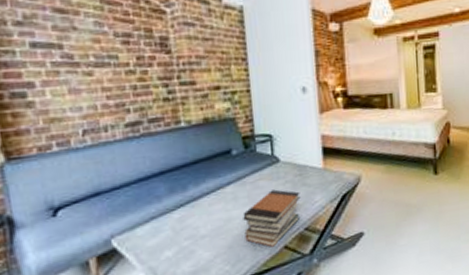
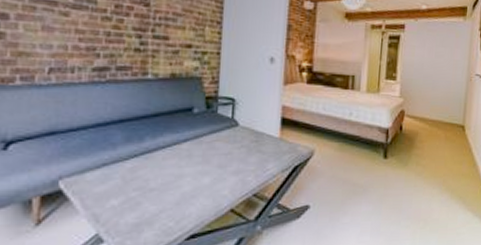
book stack: present [243,189,301,247] -> none [193,152,254,209]

